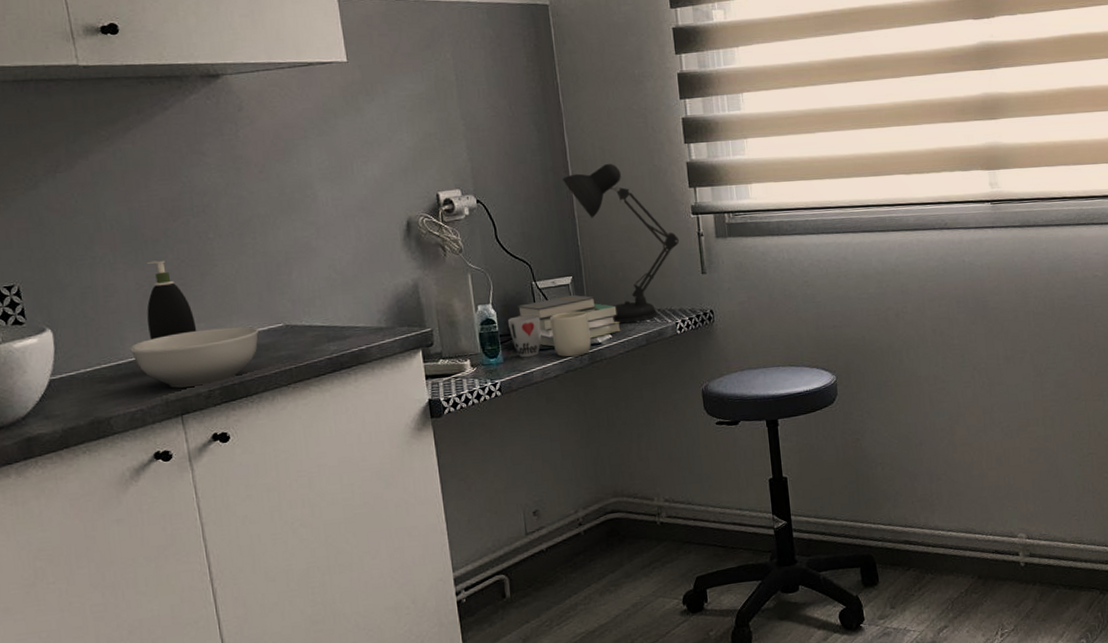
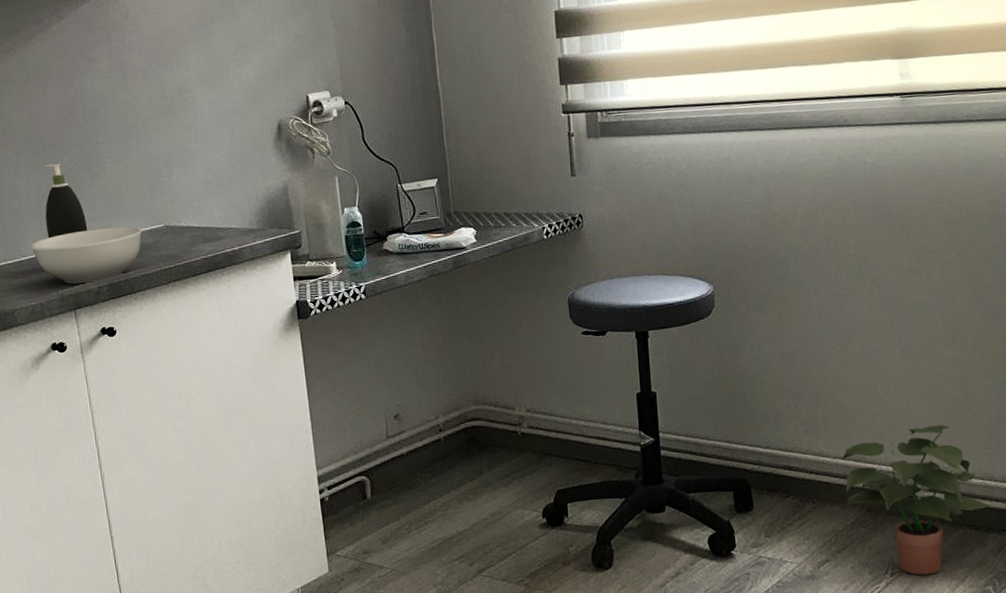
cup: present [508,314,541,357] -> none [373,217,406,260]
books: present [517,294,621,347] -> none [382,197,486,251]
mug: present [549,310,591,357] -> none [414,214,455,261]
desk lamp: present [563,163,680,324] -> none [430,61,549,228]
potted plant: none [954,496,1083,635] -> present [841,425,993,576]

